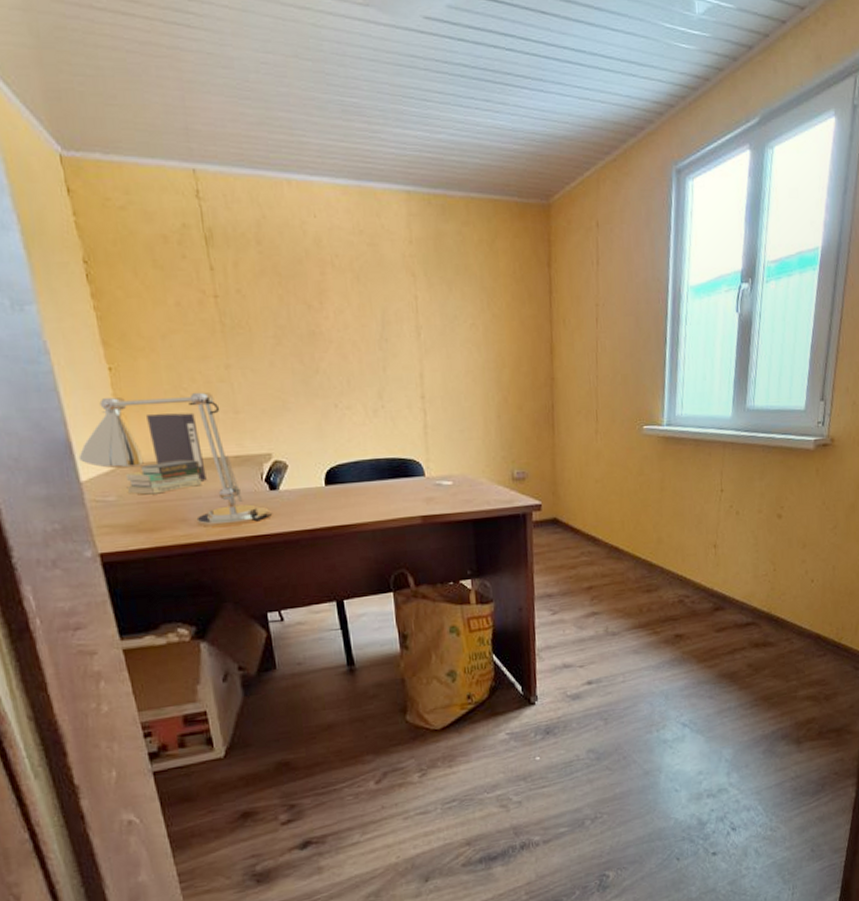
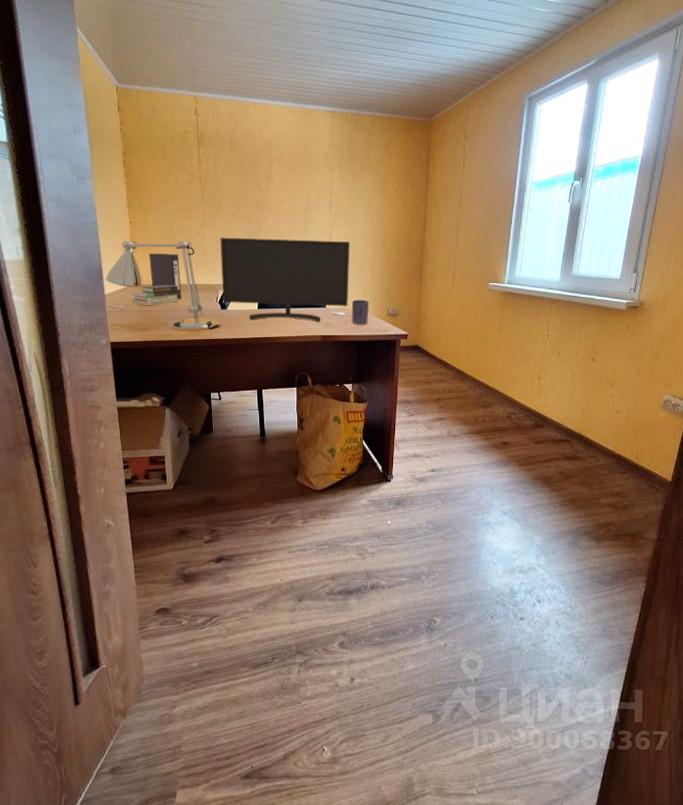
computer monitor: none [256,380,456,503] -> present [220,237,350,322]
mug: none [460,461,487,498] -> present [351,299,369,325]

